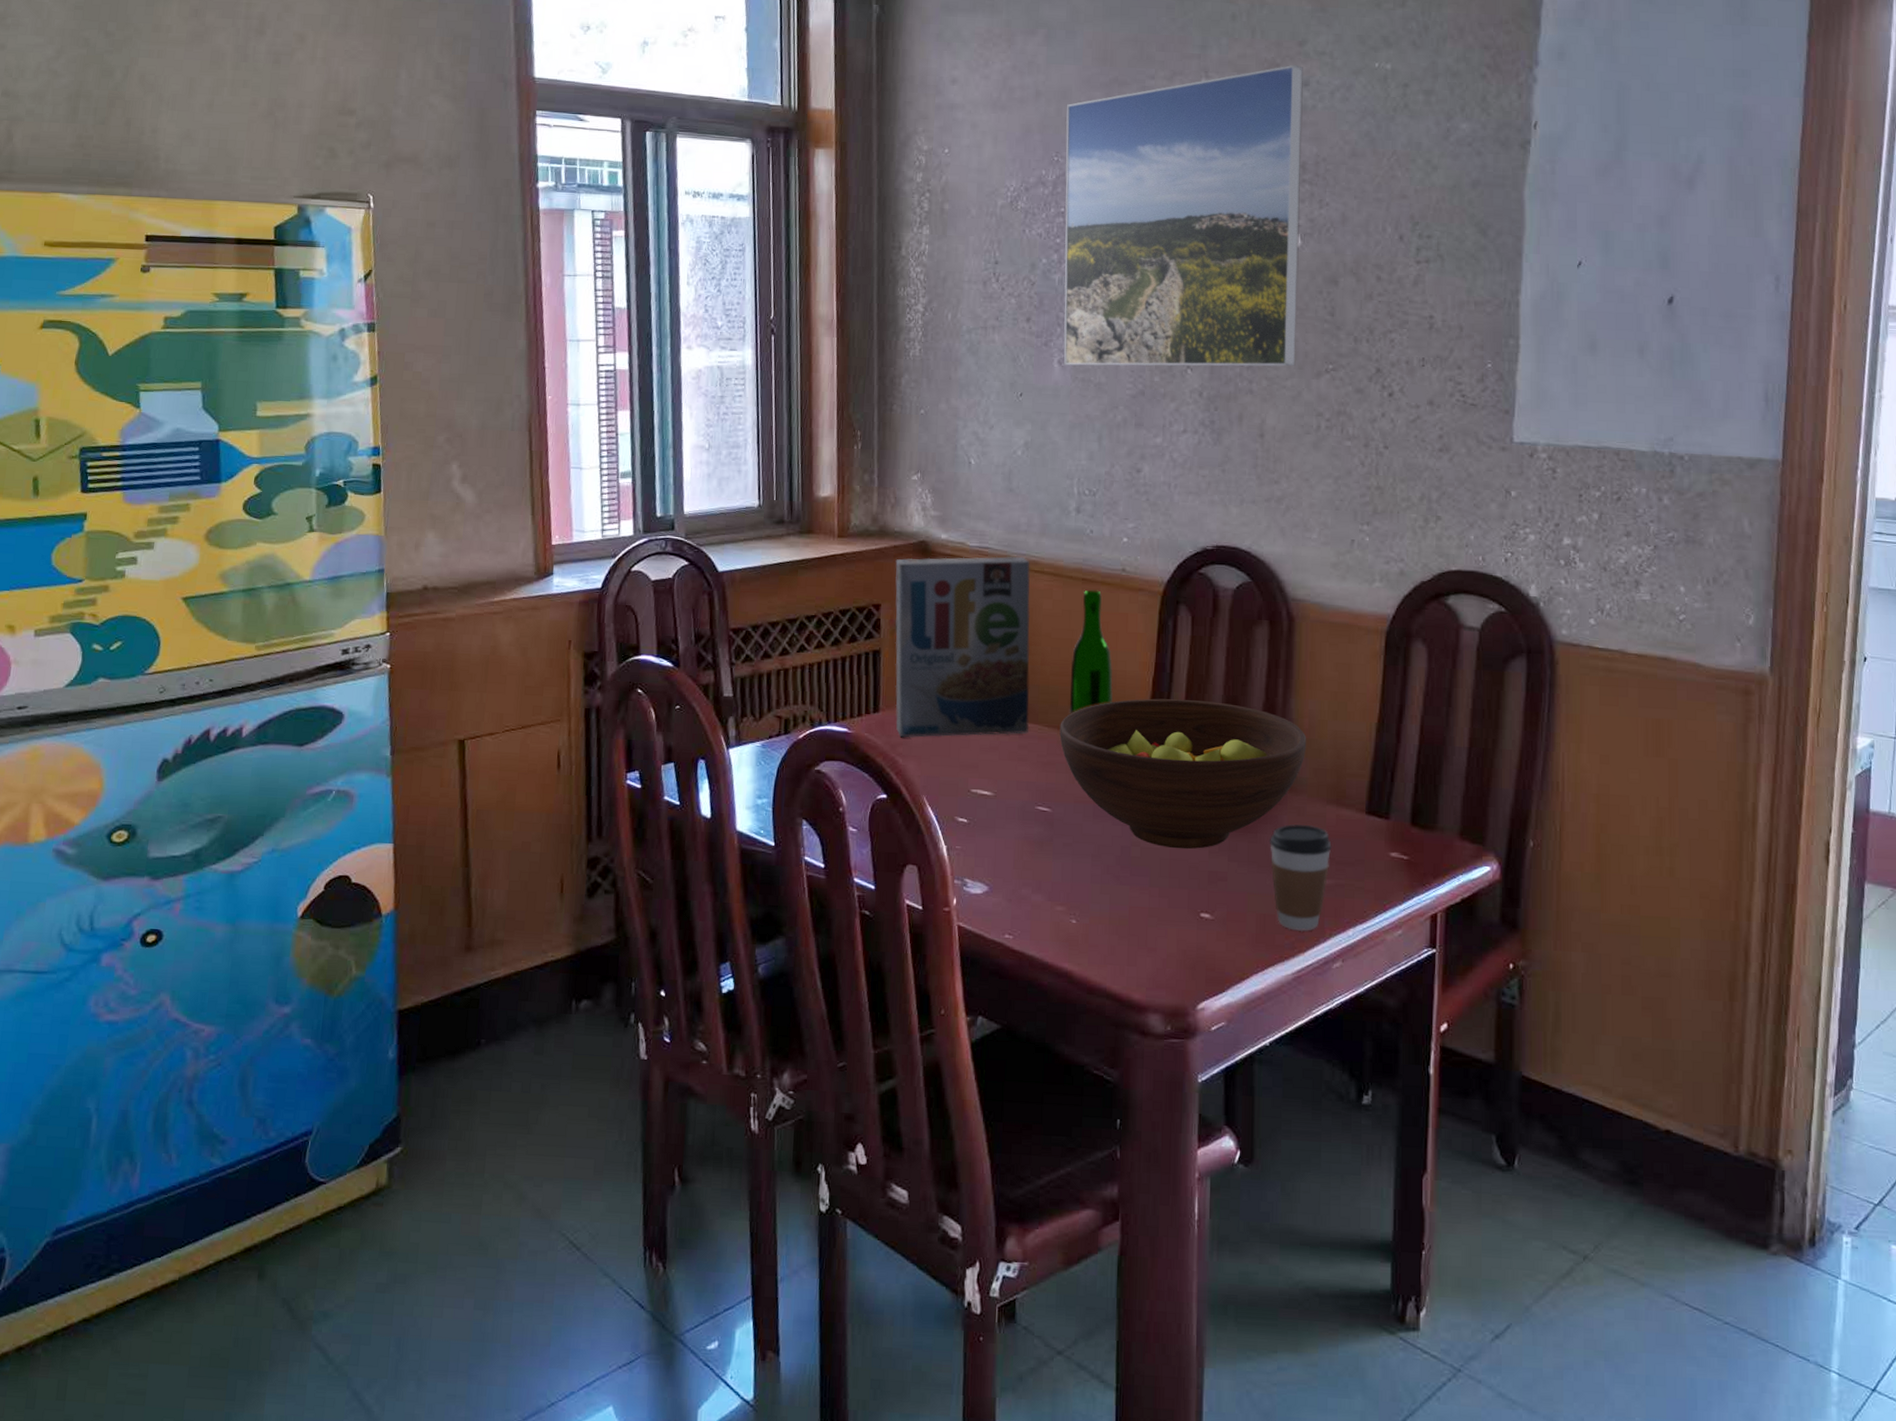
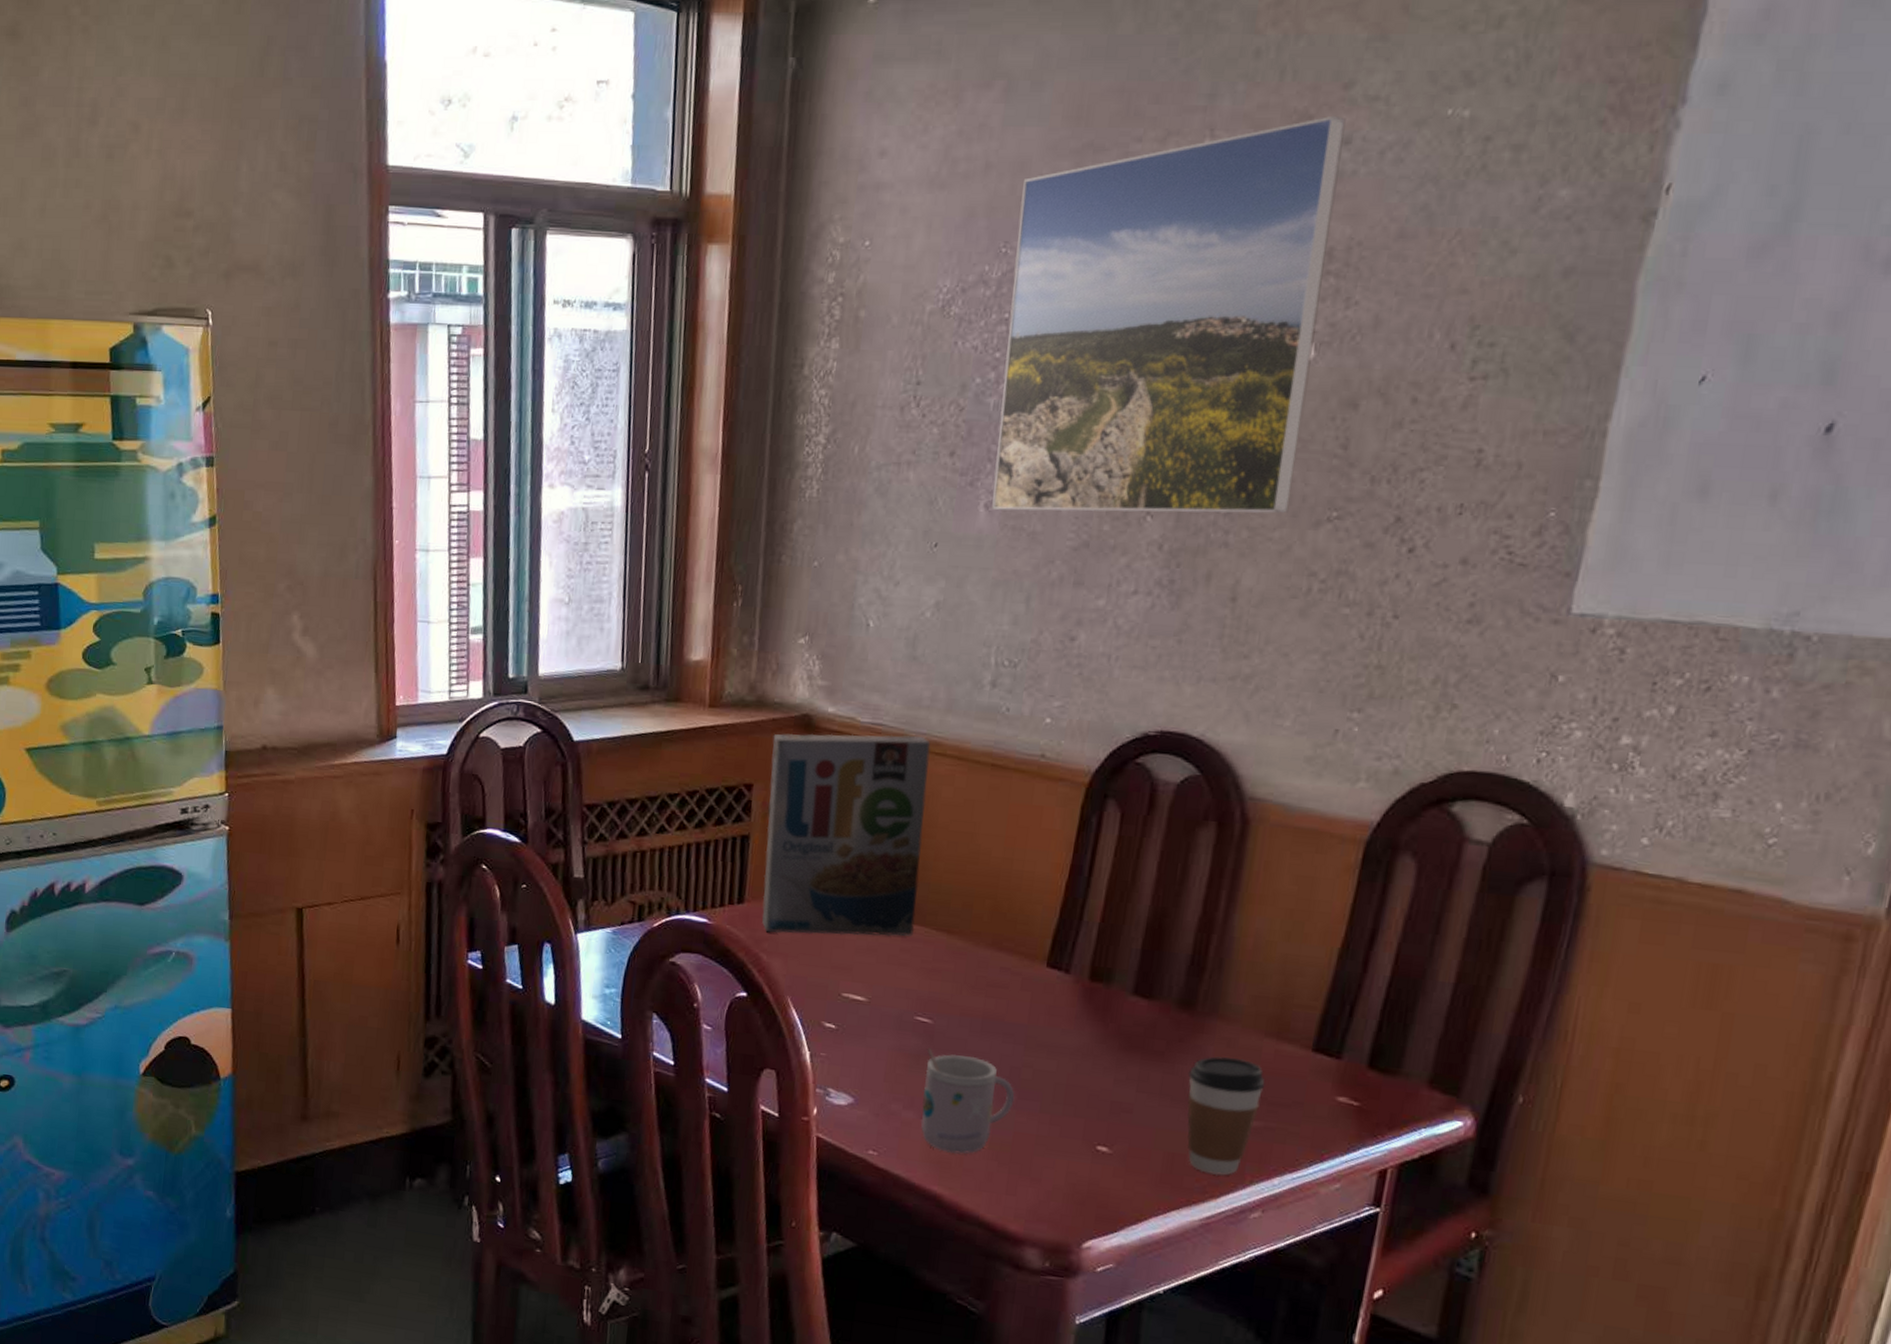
mug: none [1048,834,1127,932] -> present [920,1048,1015,1155]
fruit bowl: present [1059,698,1307,850] -> none [949,904,1249,1076]
wine bottle: present [1069,589,1113,714] -> none [963,777,1020,918]

